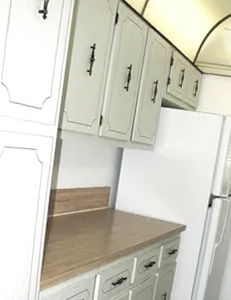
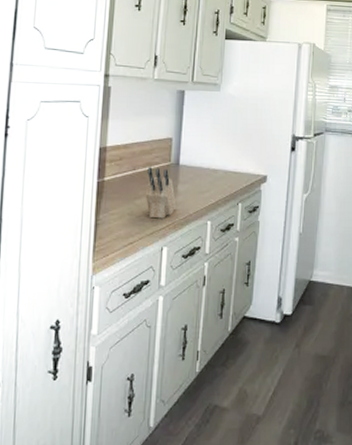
knife block: none [85,209,110,252] -> present [145,167,177,219]

